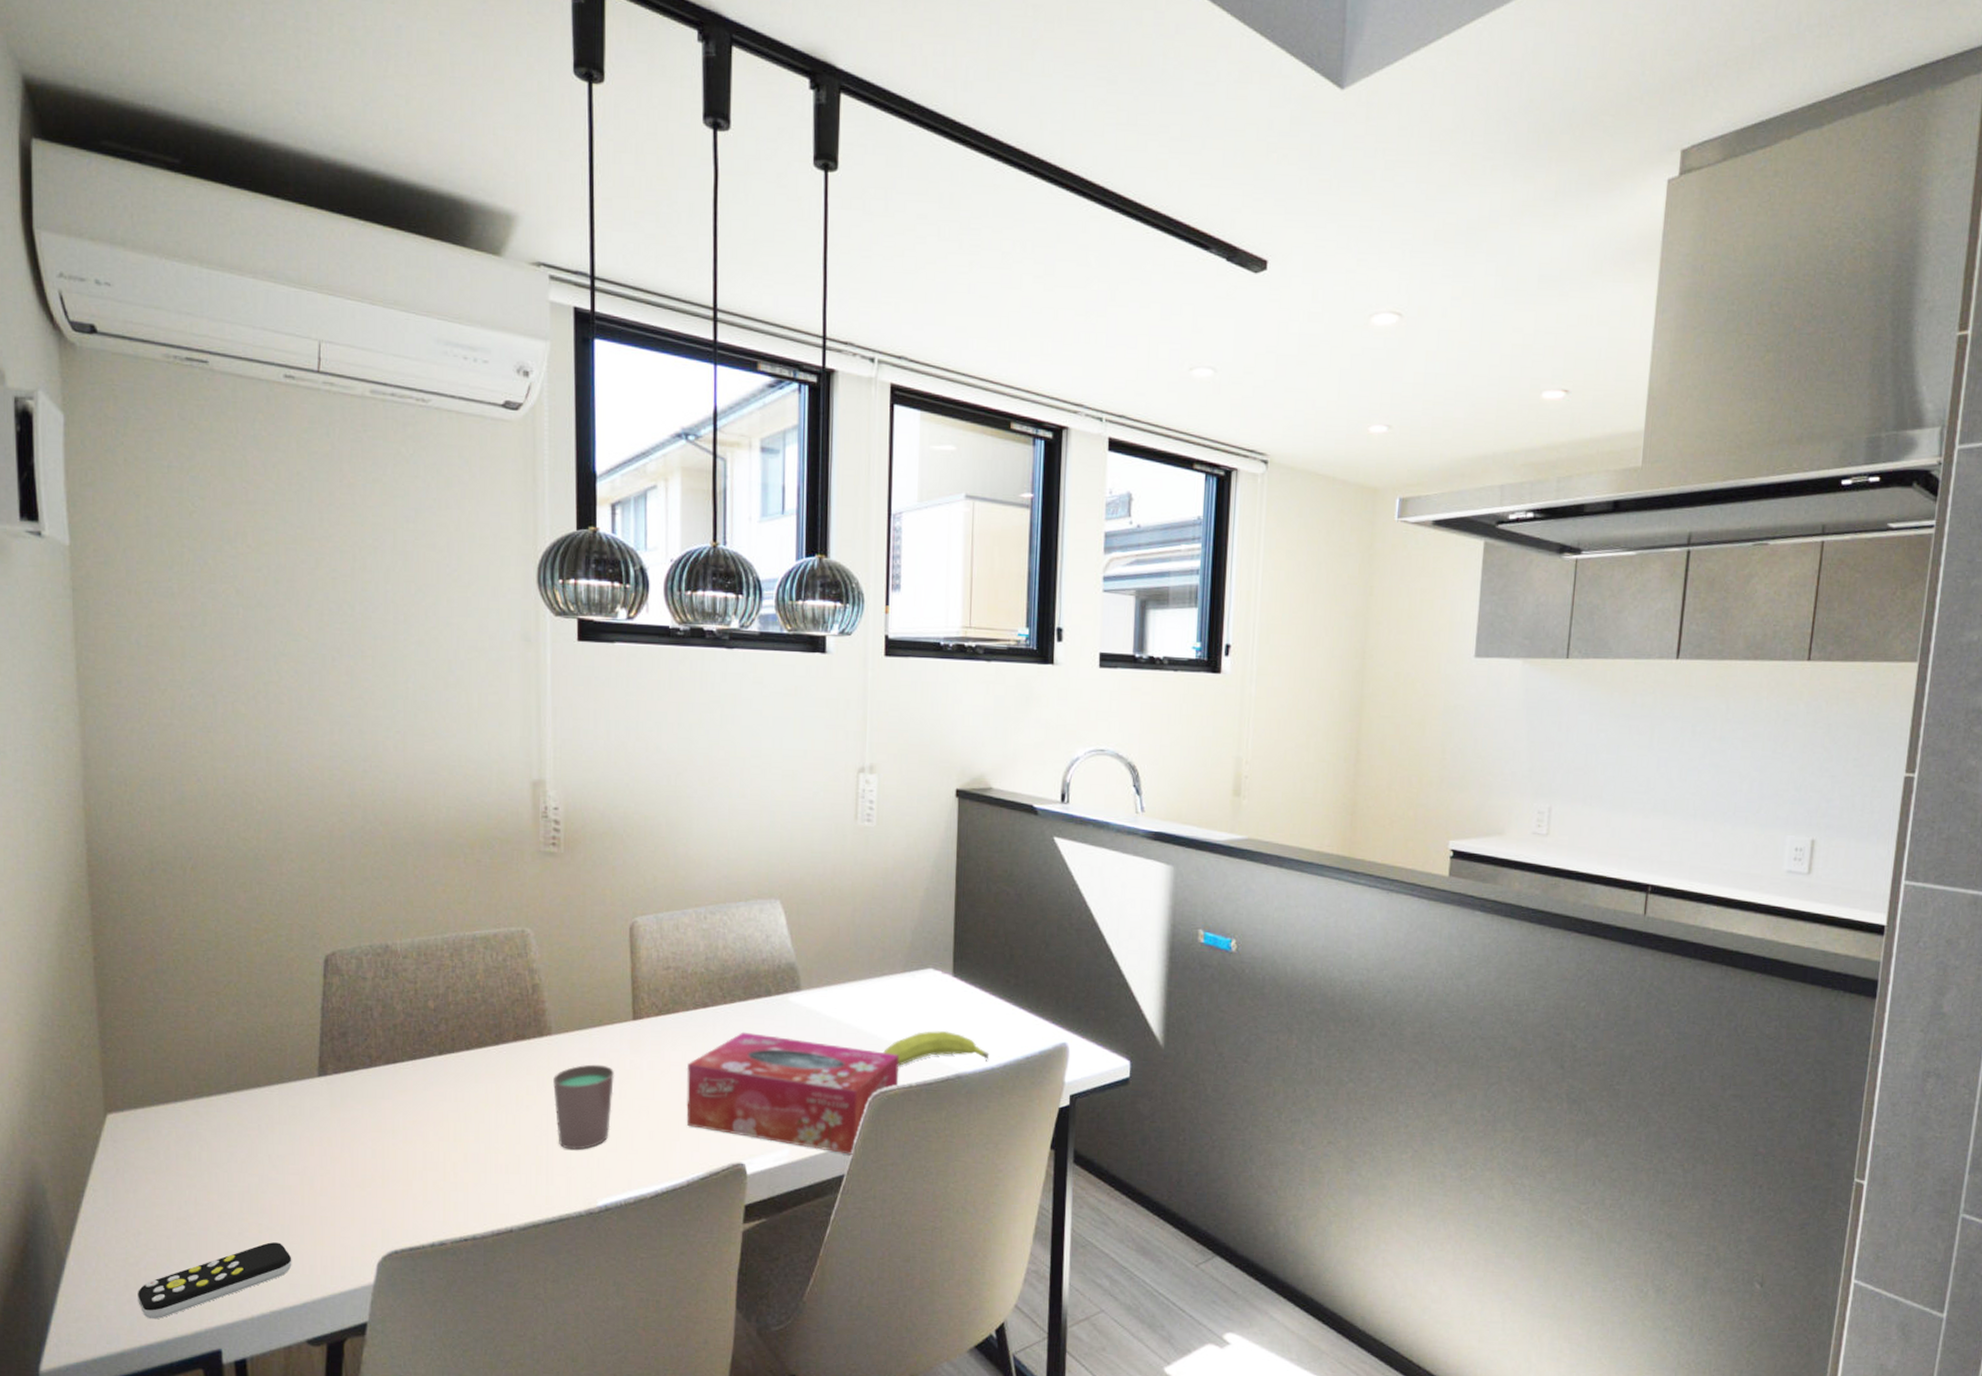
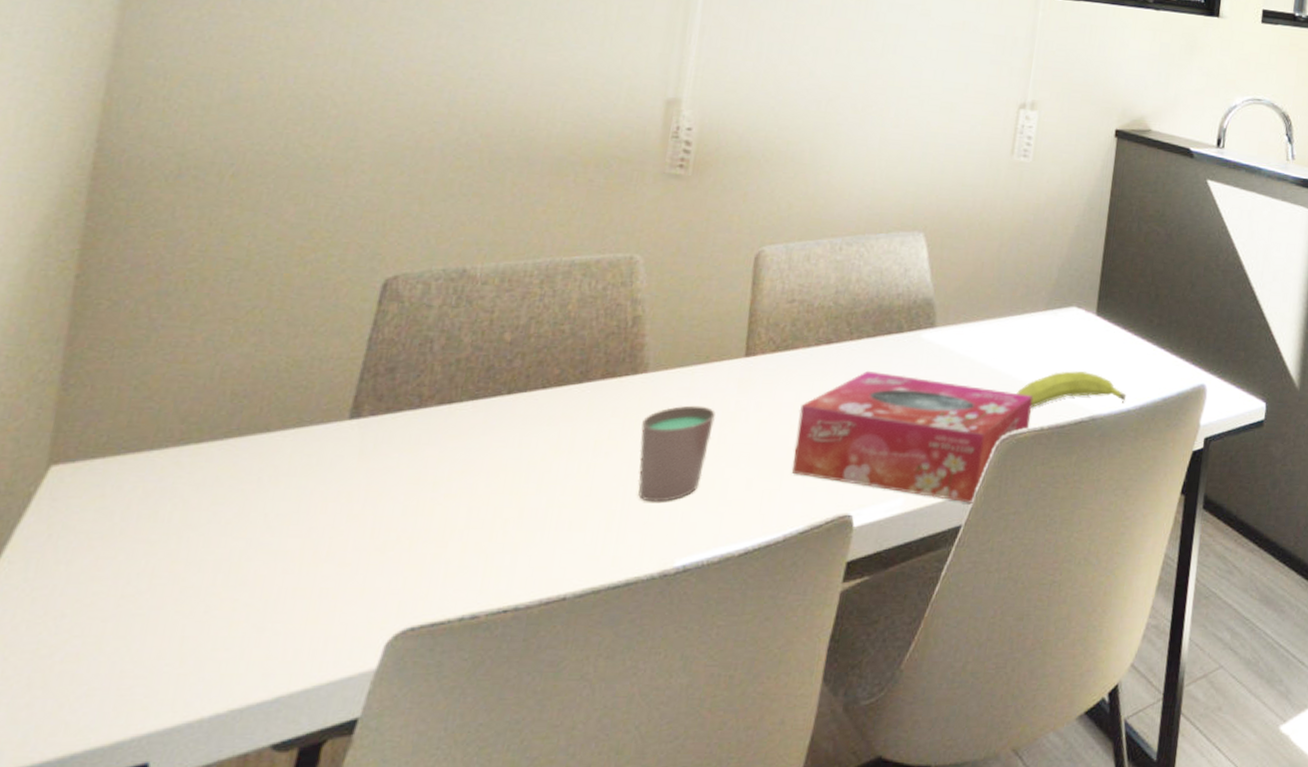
remote control: present [138,1242,292,1320] -> none [41,622,272,728]

